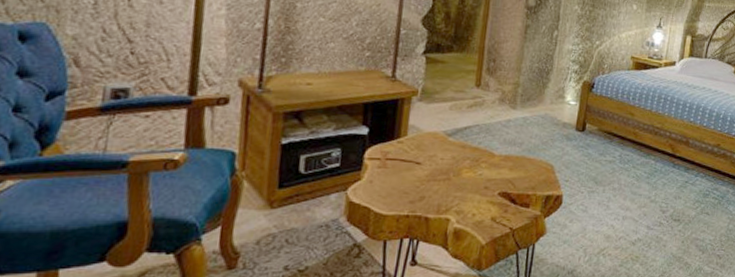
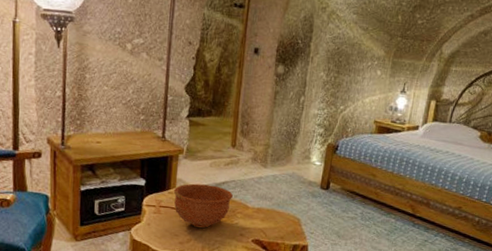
bowl: none [403,130,477,183] -> present [173,183,233,229]

